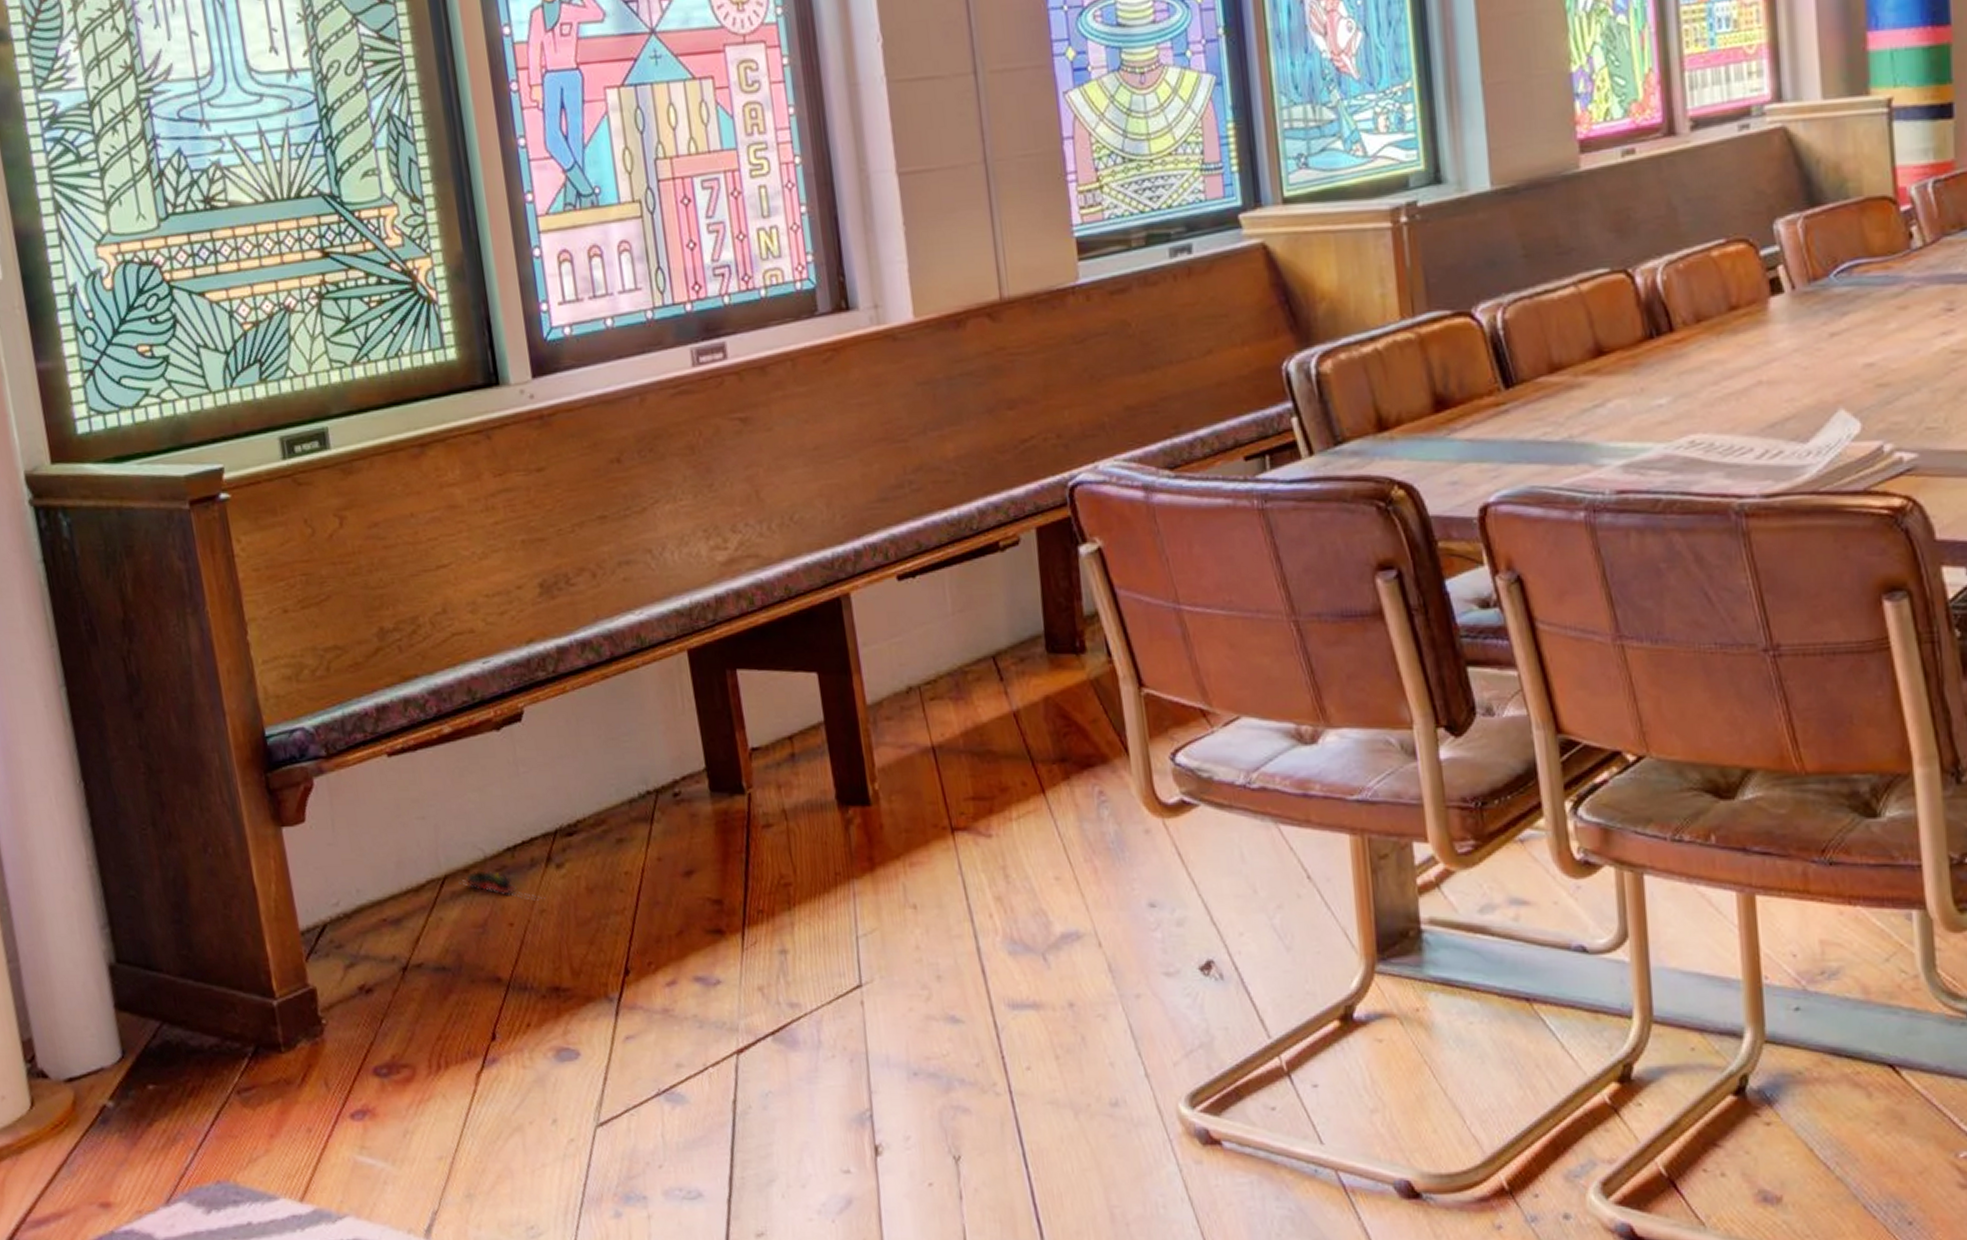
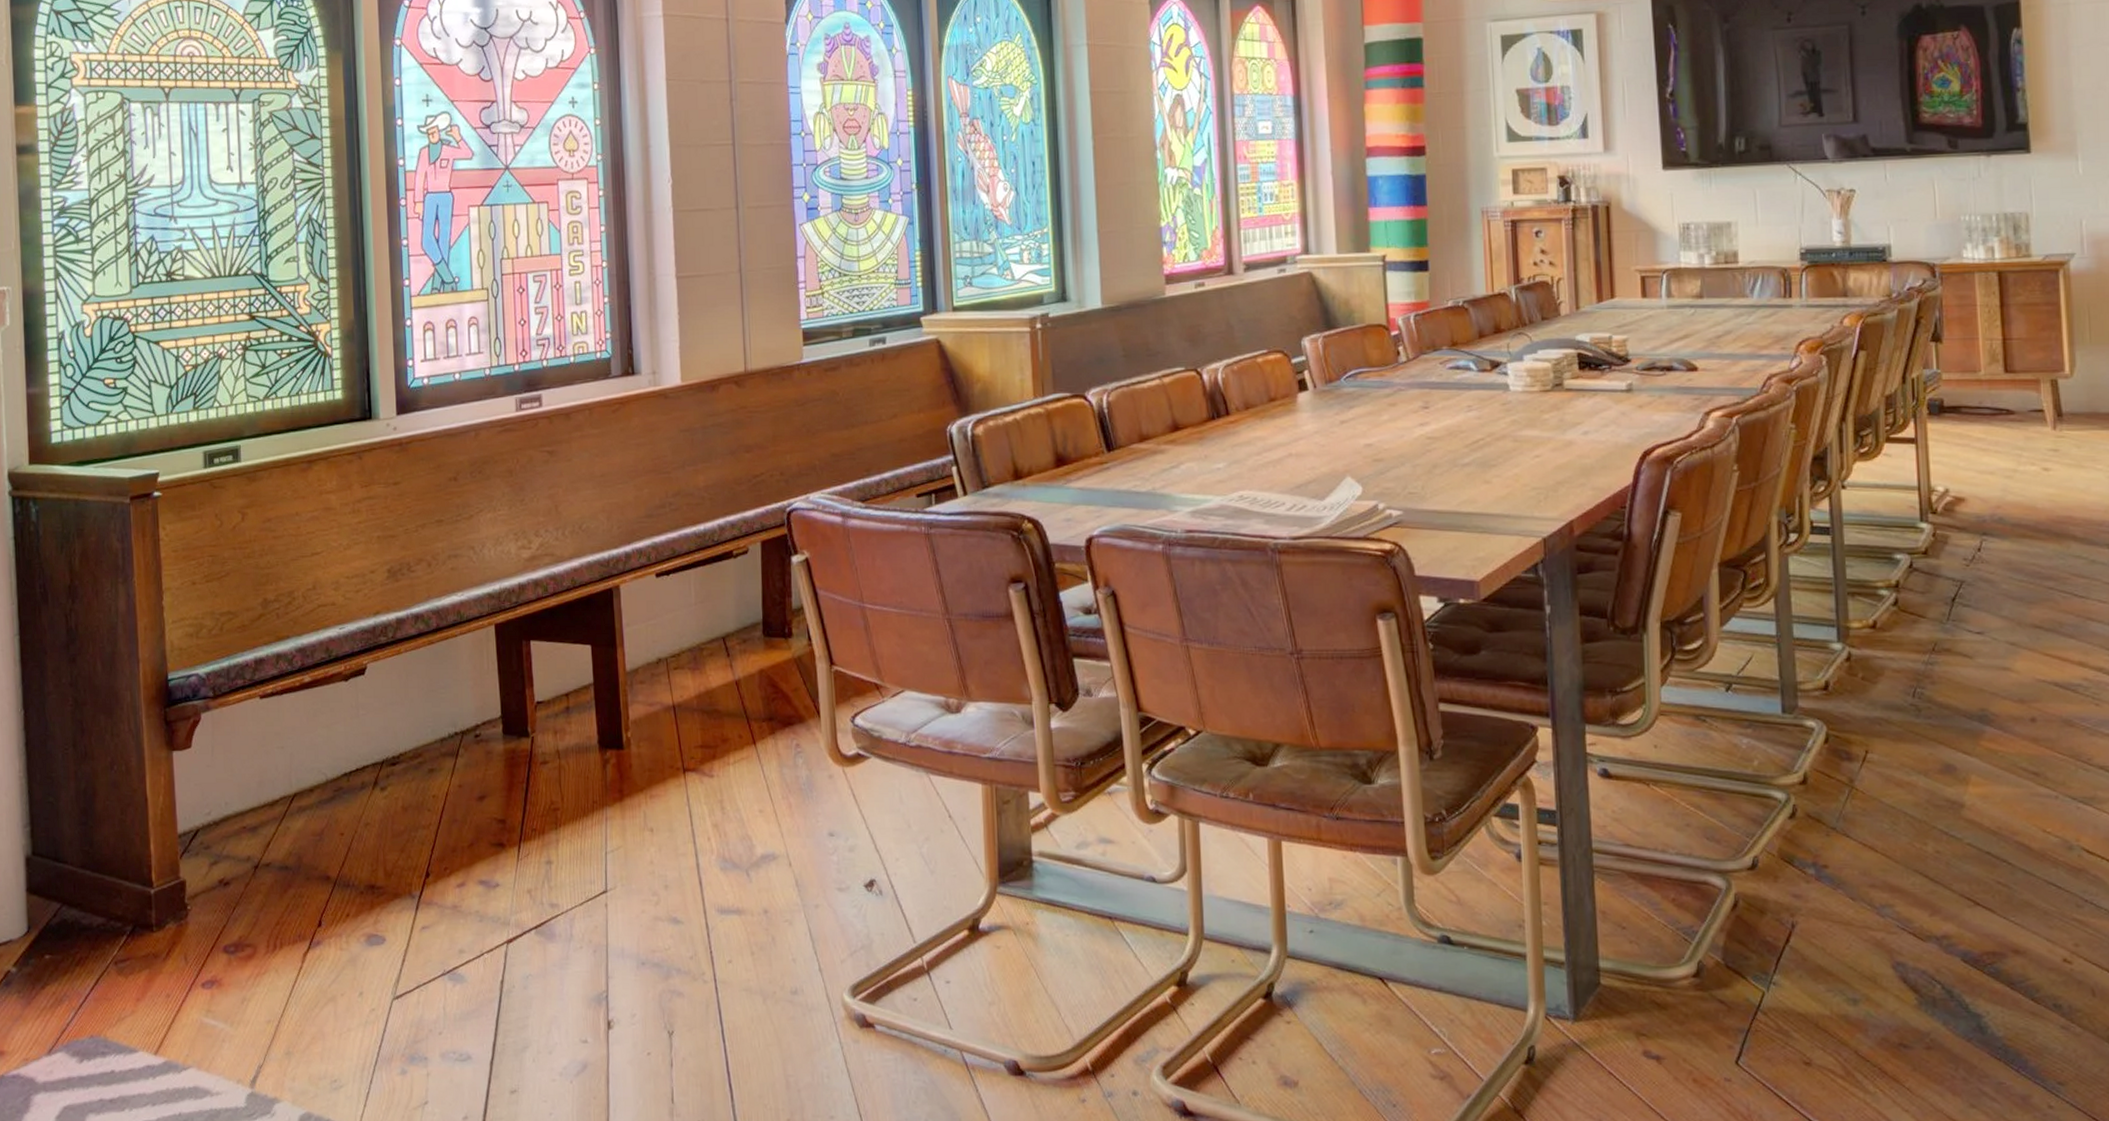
toy train: present [458,870,542,901] -> none [304,790,368,816]

